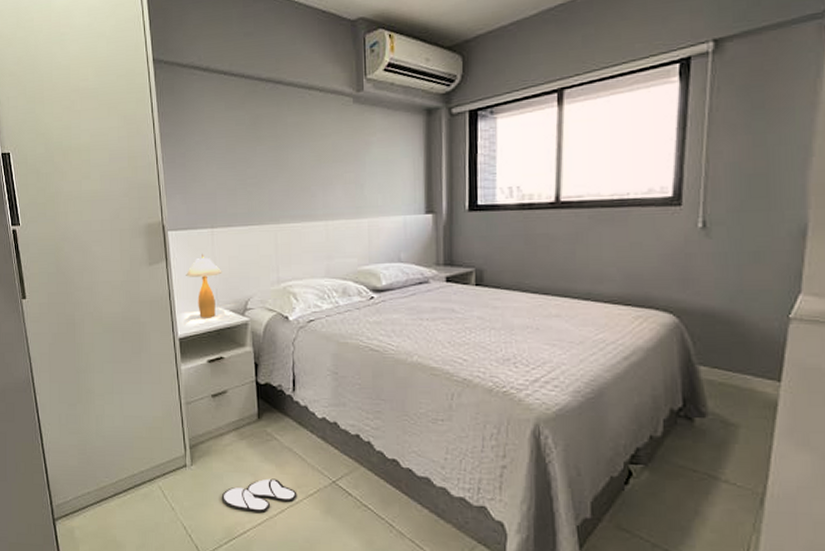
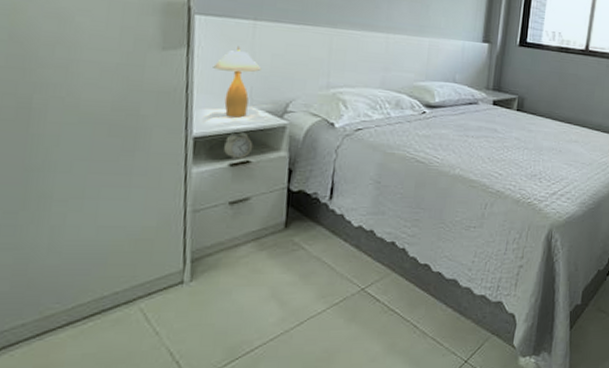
alarm clock: none [201,329,224,357] -> present [222,129,253,160]
slippers: present [221,478,297,514] -> none [226,290,321,329]

